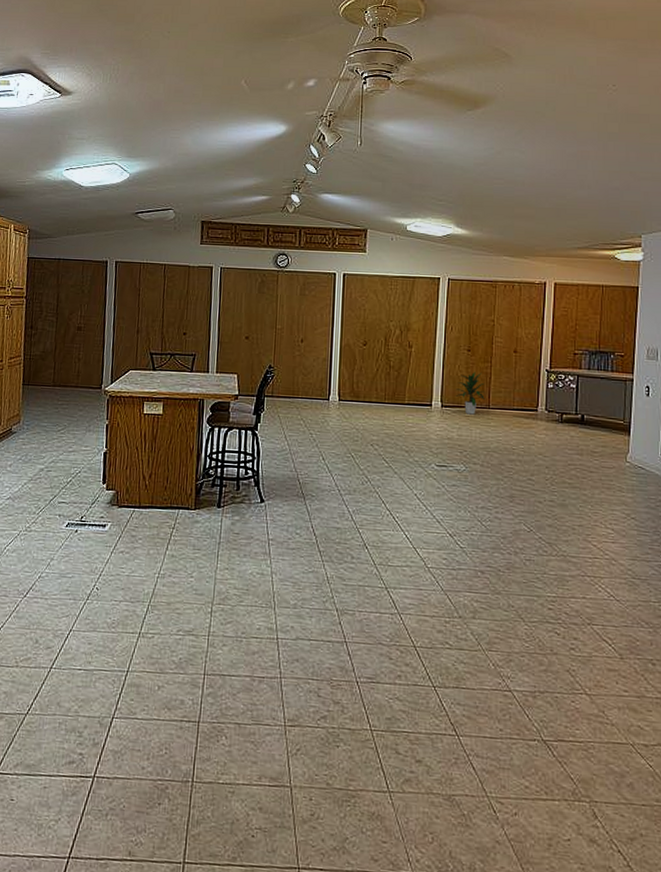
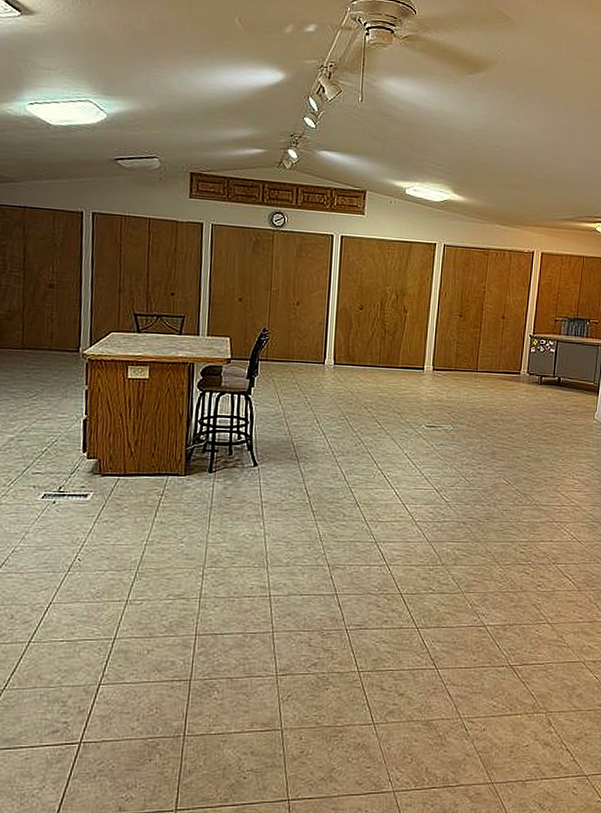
indoor plant: present [455,371,486,415] -> none [446,336,474,378]

